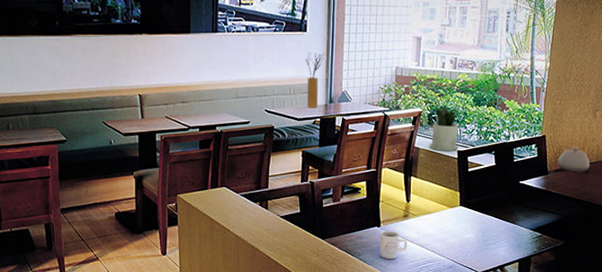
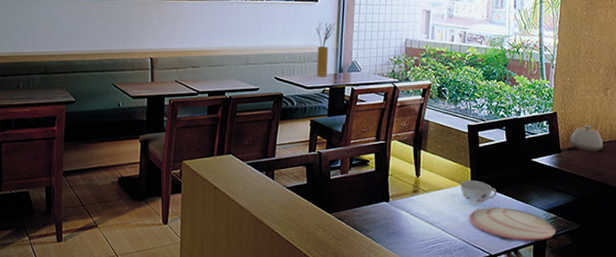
mug: present [380,230,407,260] -> none [388,206,417,238]
planter: present [428,105,459,152] -> none [438,78,469,126]
teacup: none [449,203,485,228] -> present [460,180,497,207]
plate: none [458,228,541,259] -> present [469,207,557,241]

